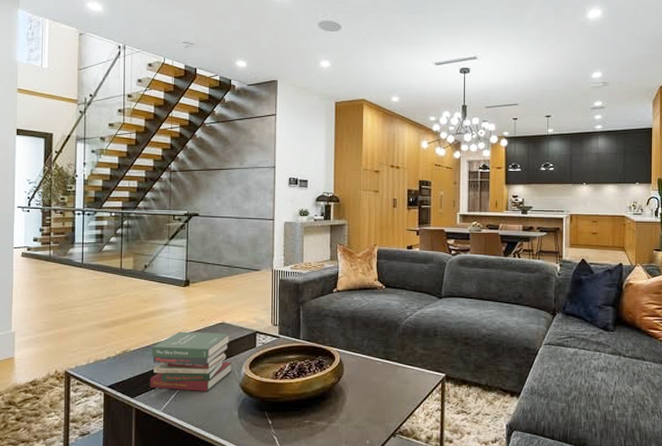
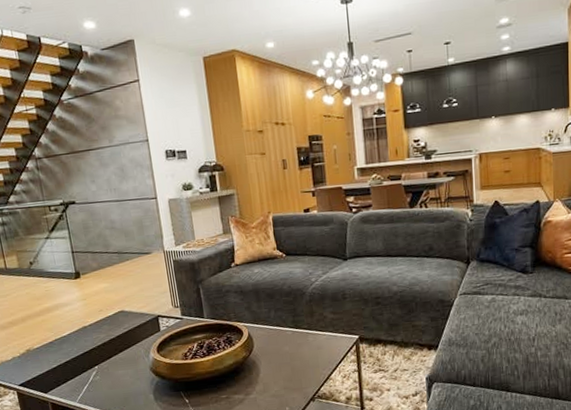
books: present [150,332,232,392] -> none [54,320,140,382]

